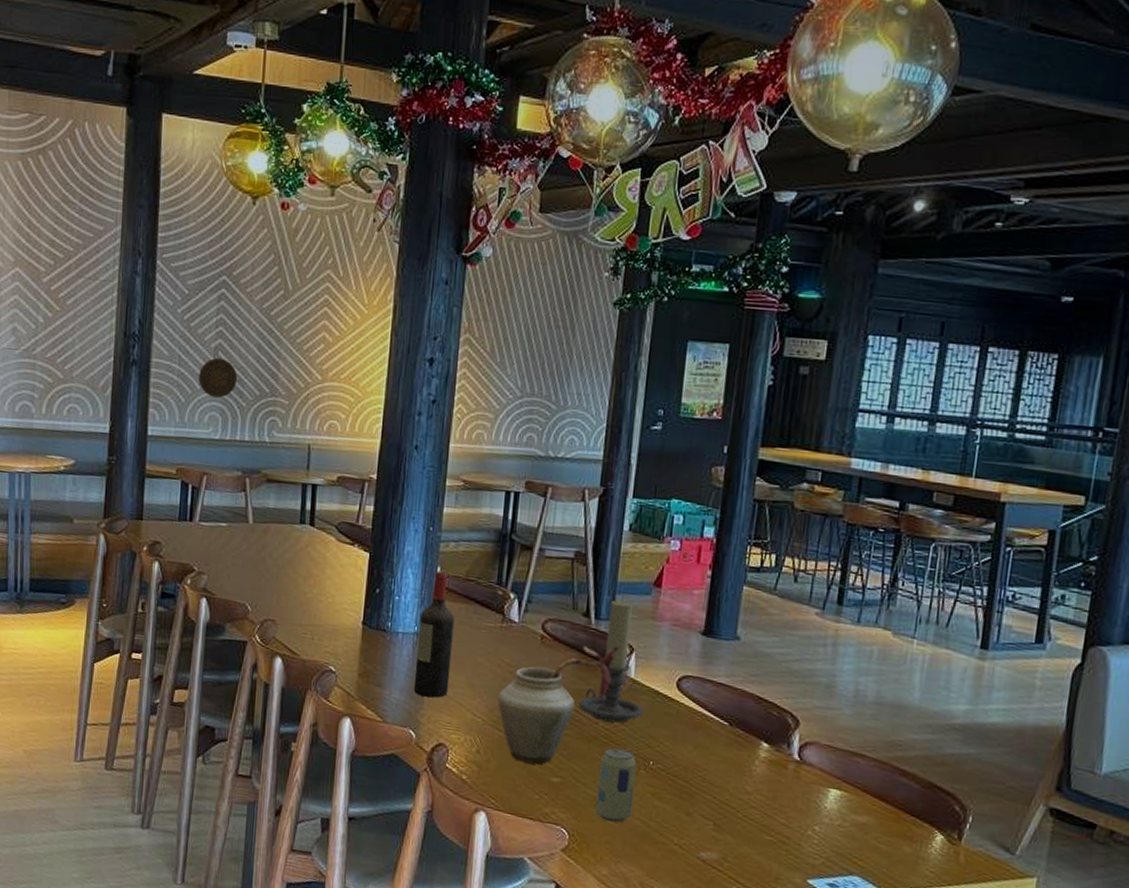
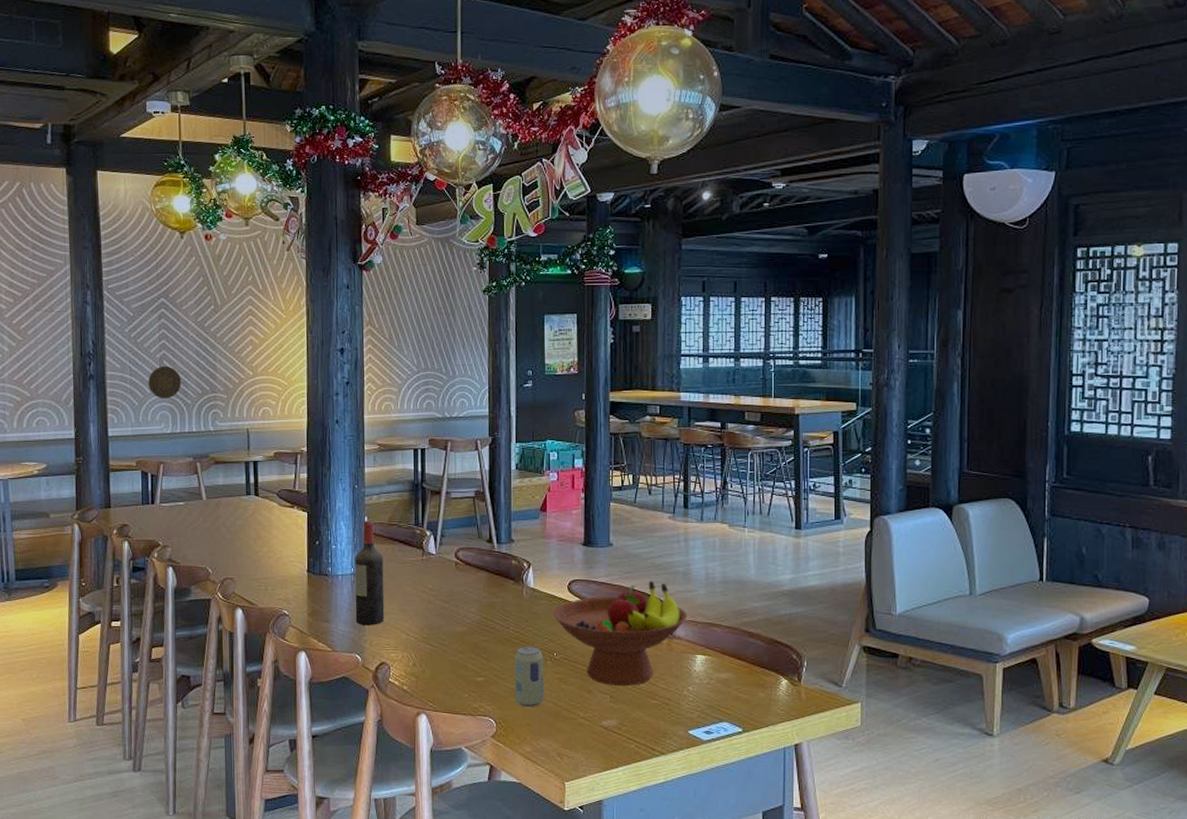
vase: present [498,645,619,764] -> none [426,563,519,669]
candle holder: present [578,599,644,723] -> none [491,525,544,626]
fruit bowl: none [654,689,825,815] -> present [553,581,688,685]

